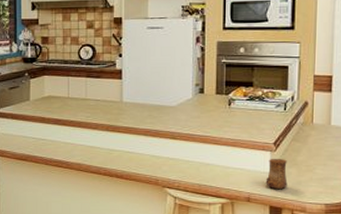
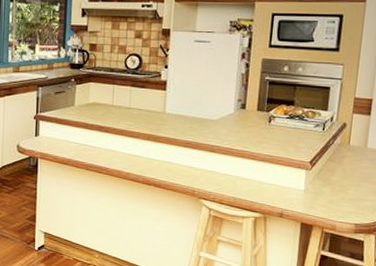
cup: present [265,158,288,190] -> none [299,176,321,208]

